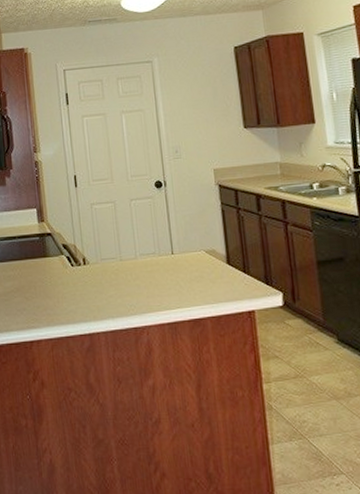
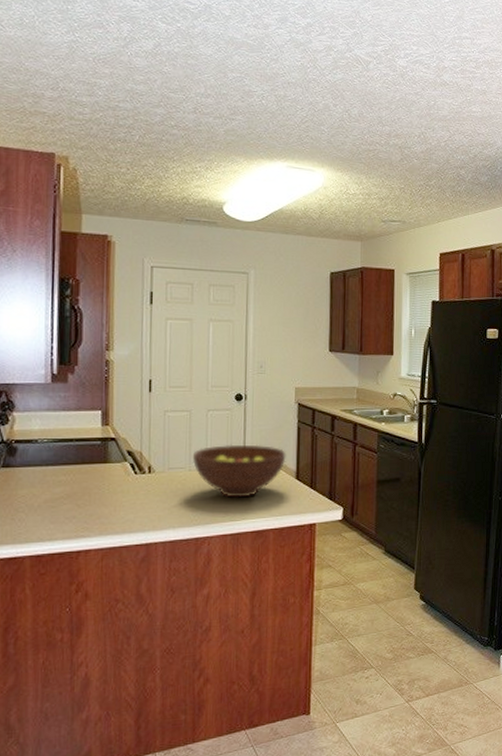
fruit bowl: none [122,230,214,286] -> present [193,444,286,498]

